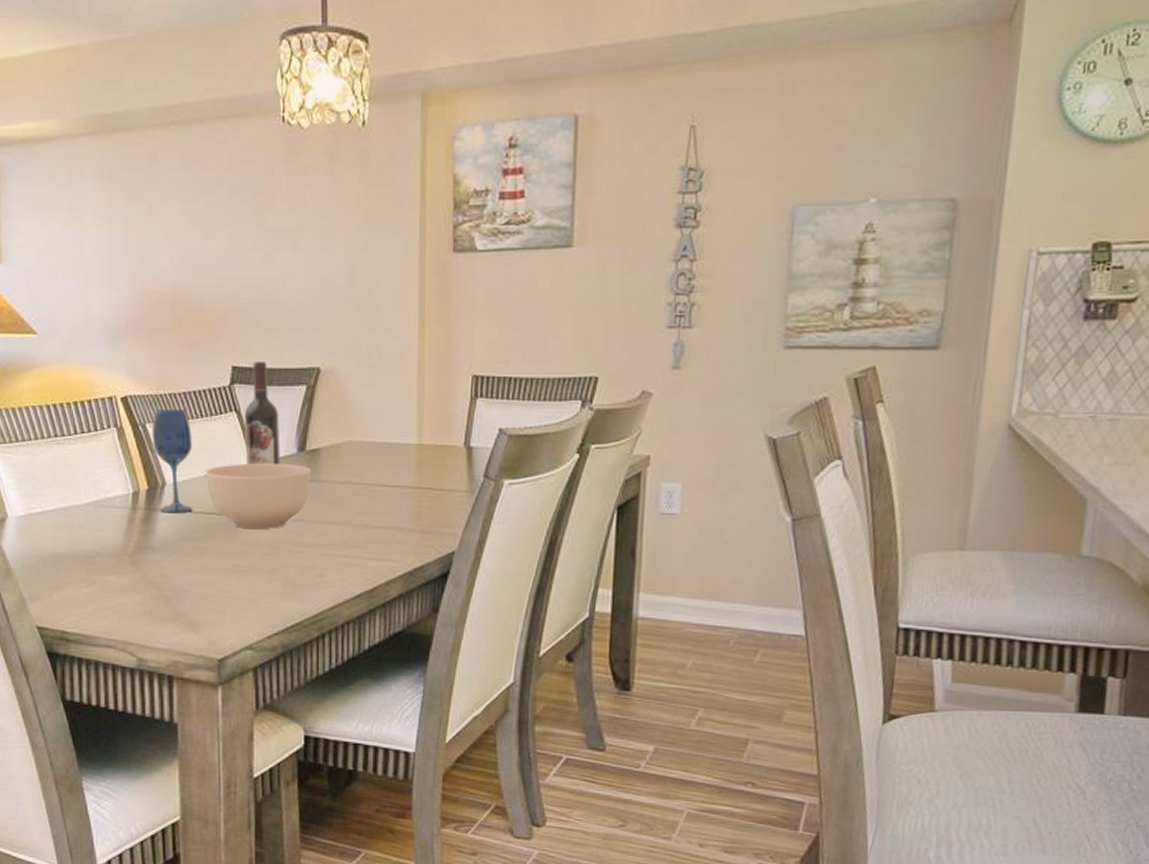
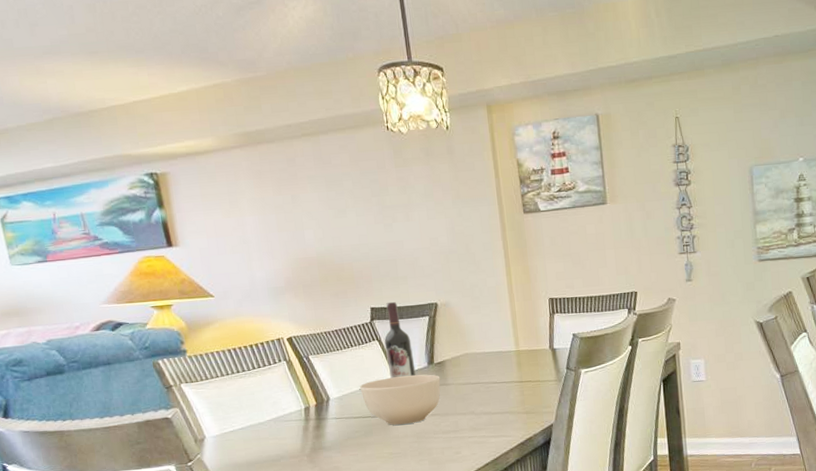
wineglass: present [151,409,193,513] -> none [314,342,353,421]

